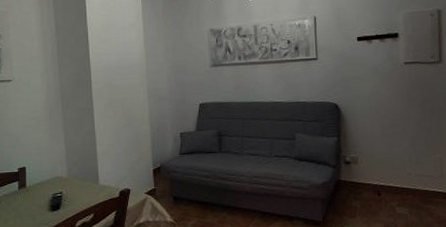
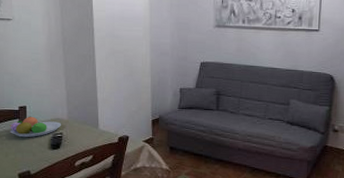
fruit bowl: none [9,177,61,201] -> present [10,116,61,138]

